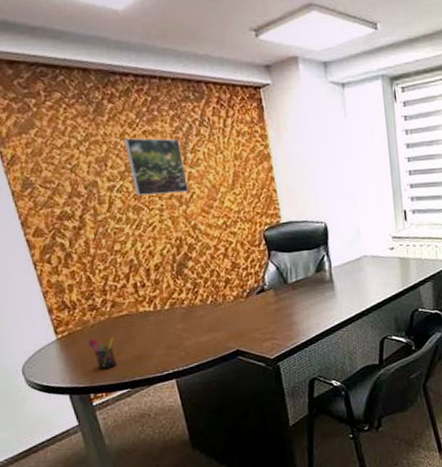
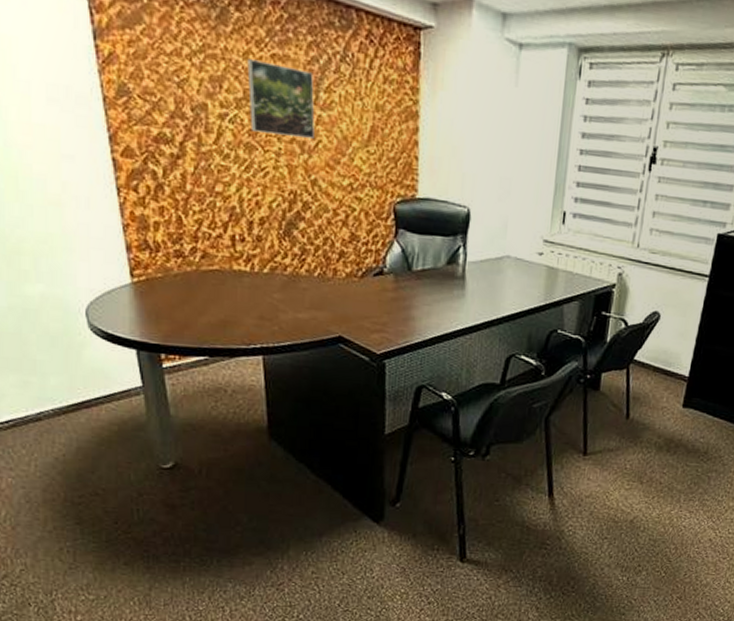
pen holder: present [87,337,117,370] -> none [166,289,198,329]

